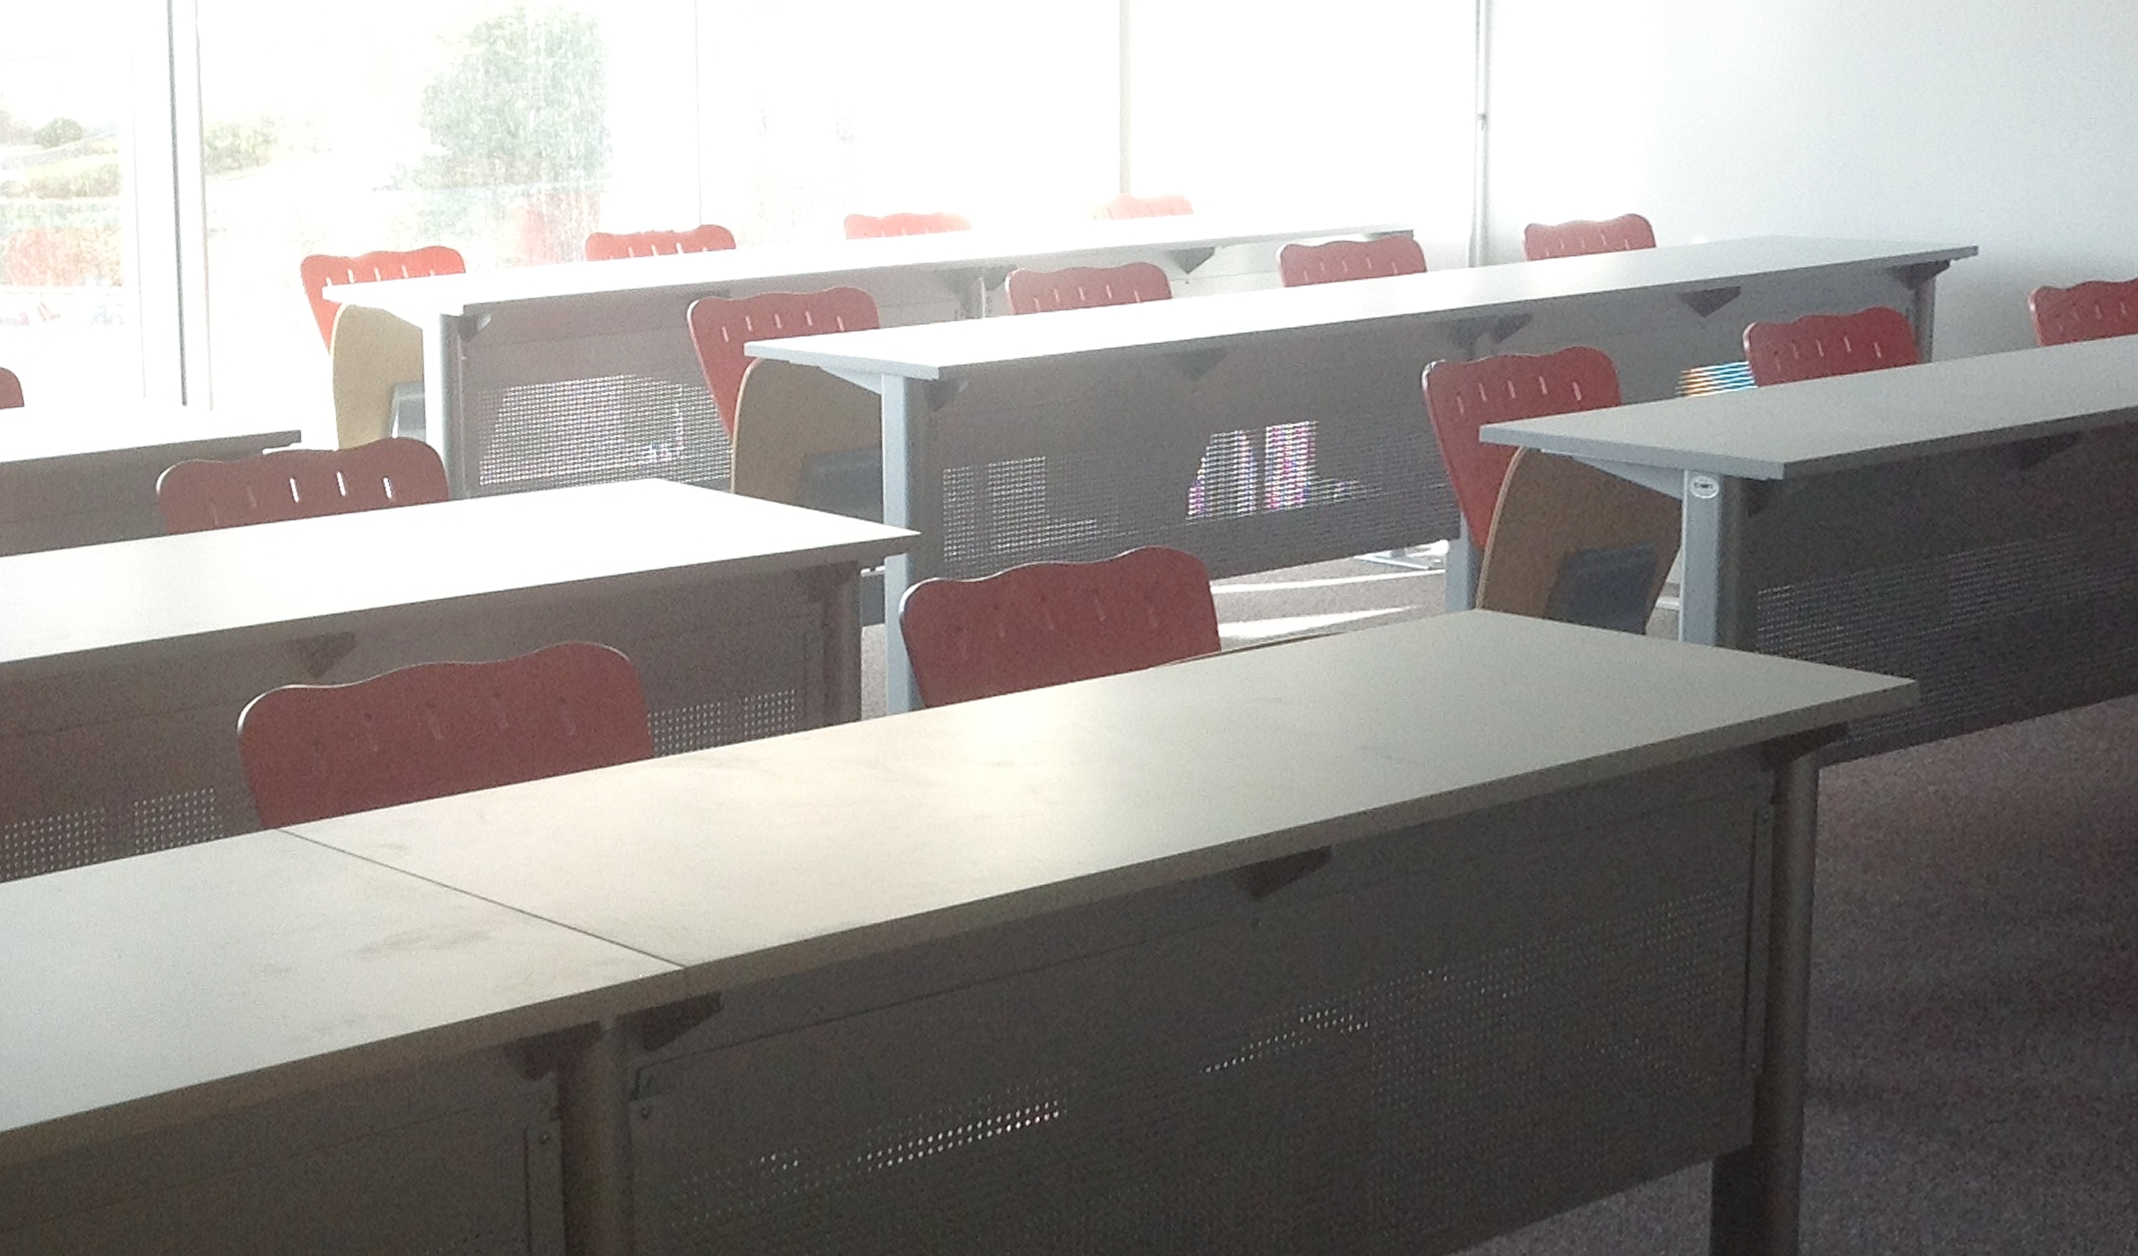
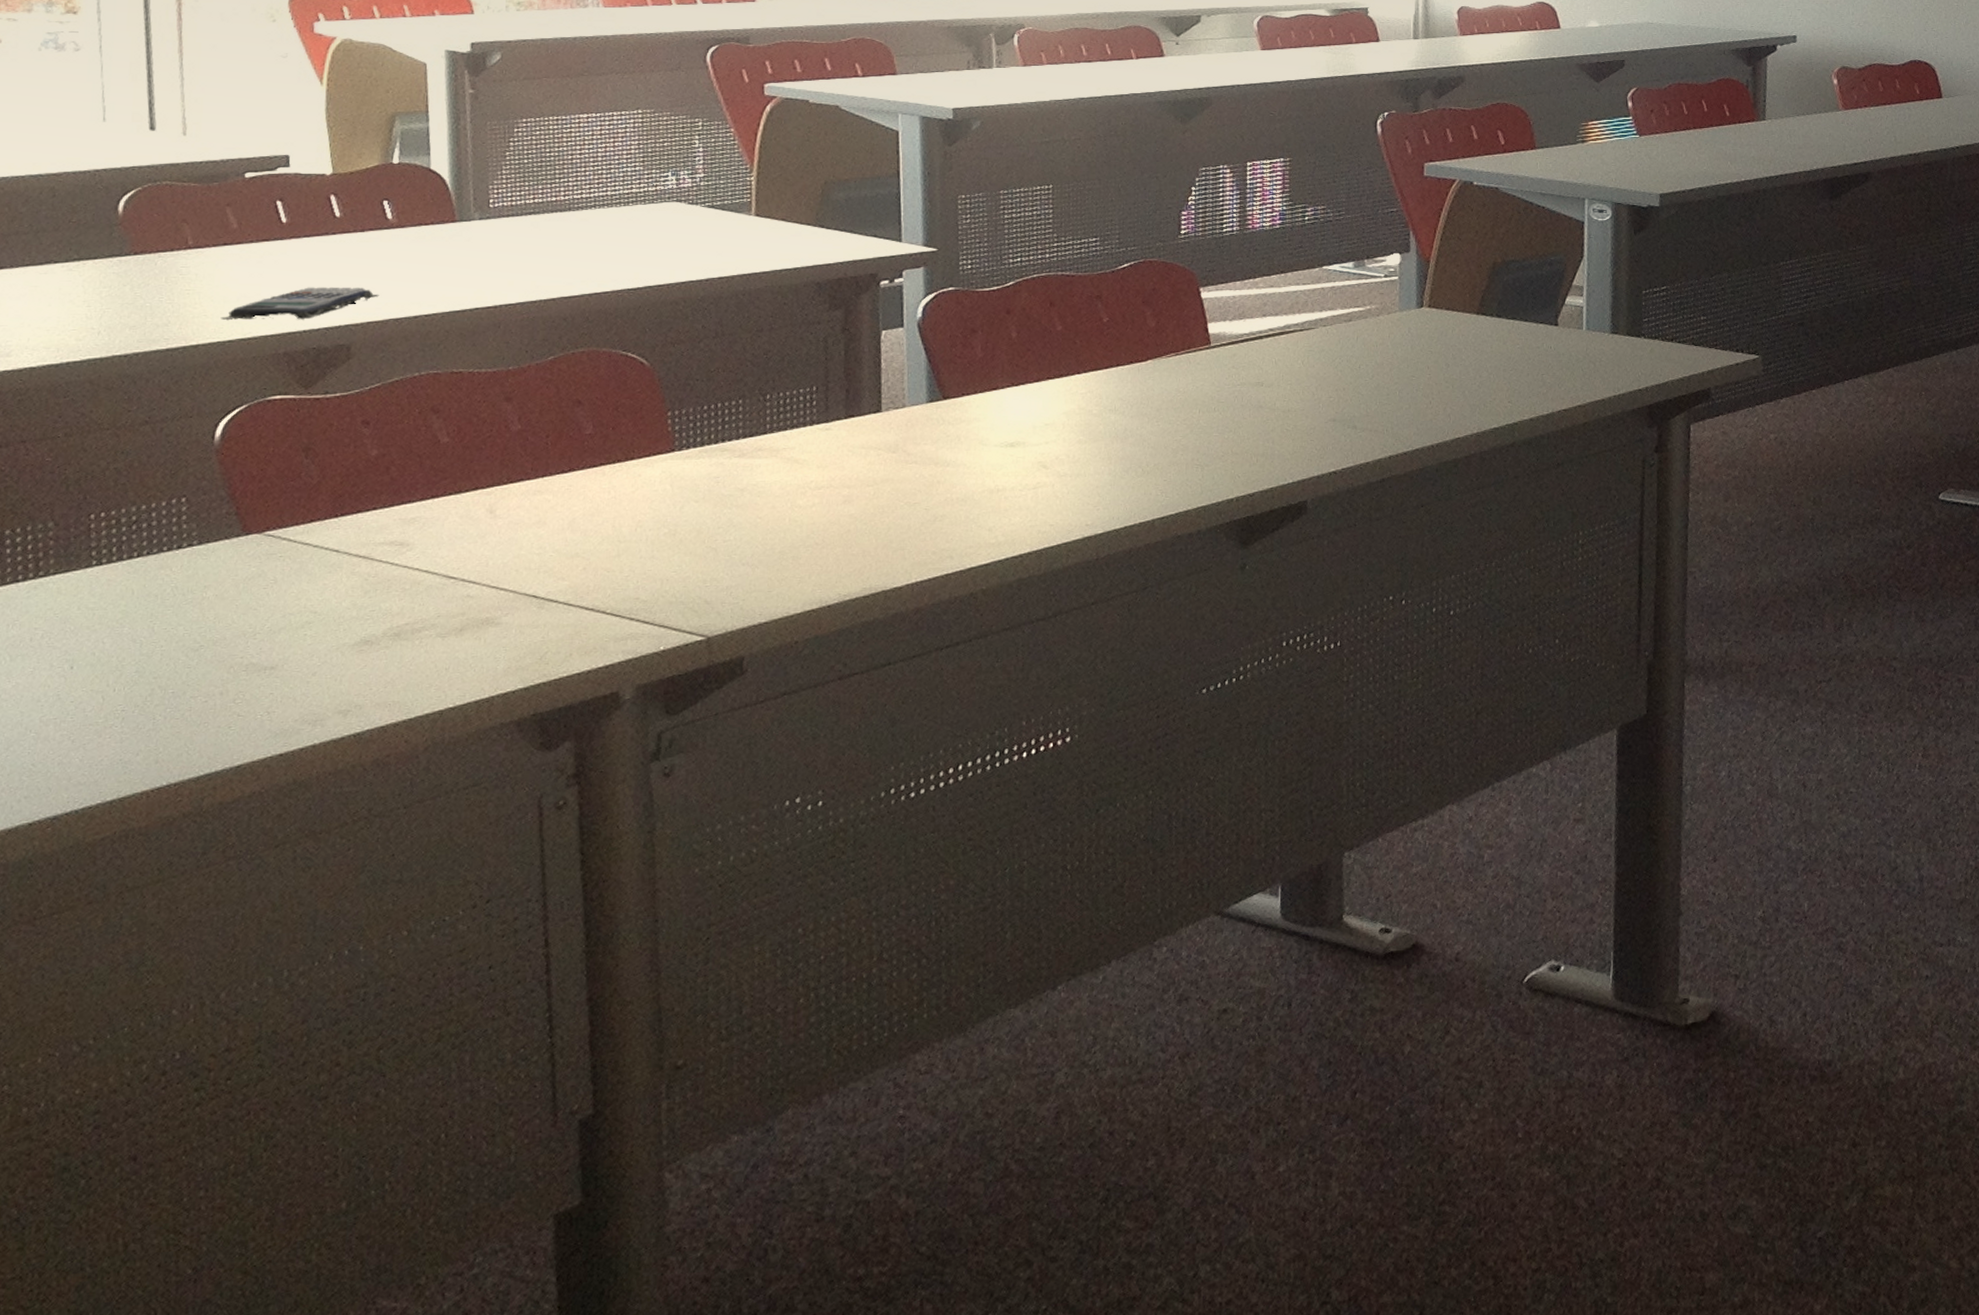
calculator: none [242,570,380,606] -> present [221,287,379,321]

